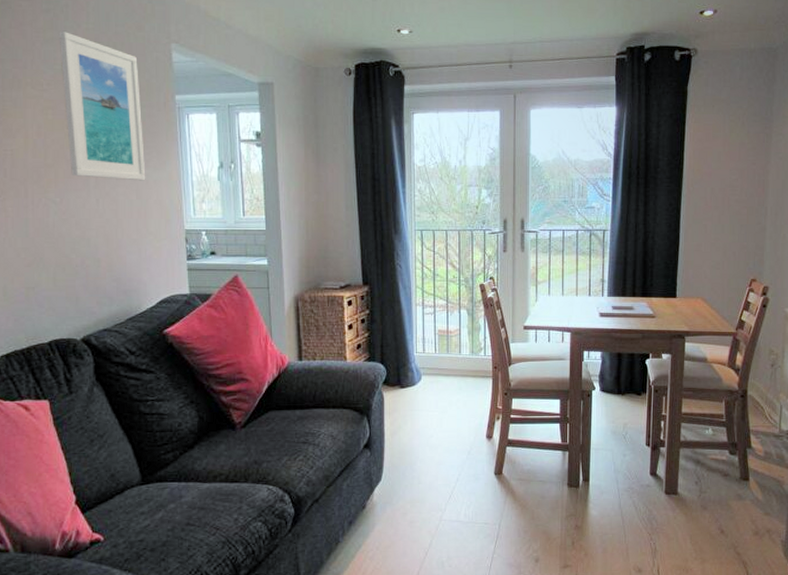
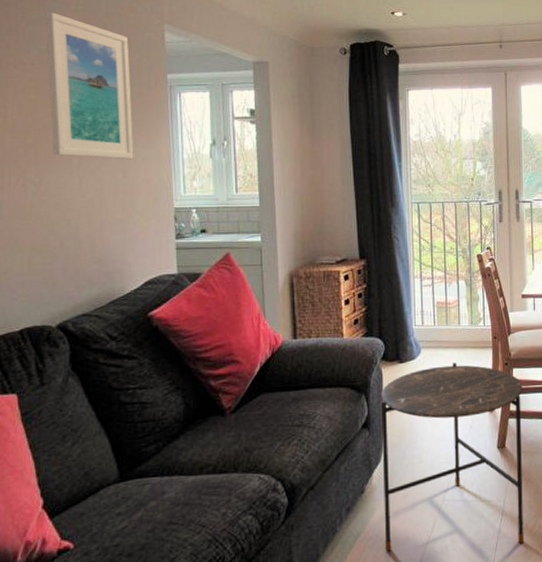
side table: none [382,390,522,565] -> present [380,363,524,552]

